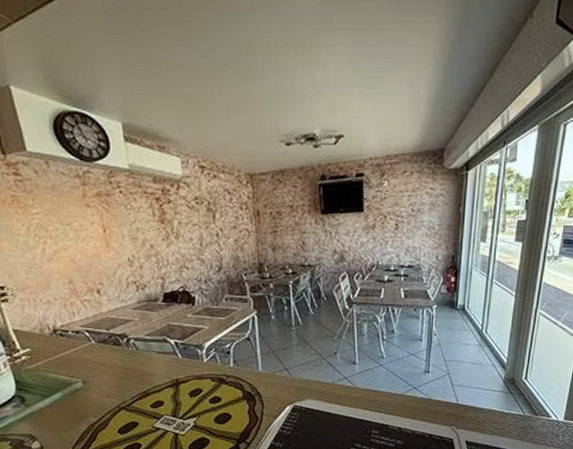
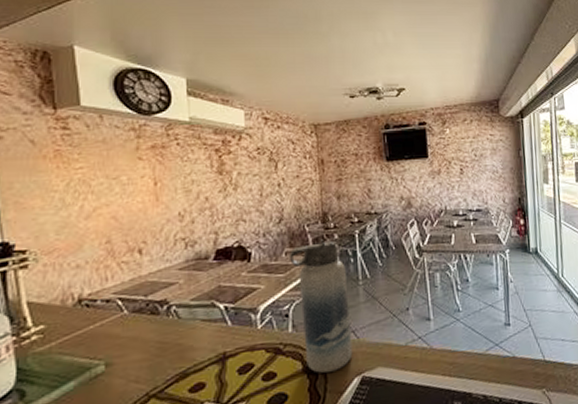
water bottle: none [229,288,286,400] -> present [290,239,353,373]

